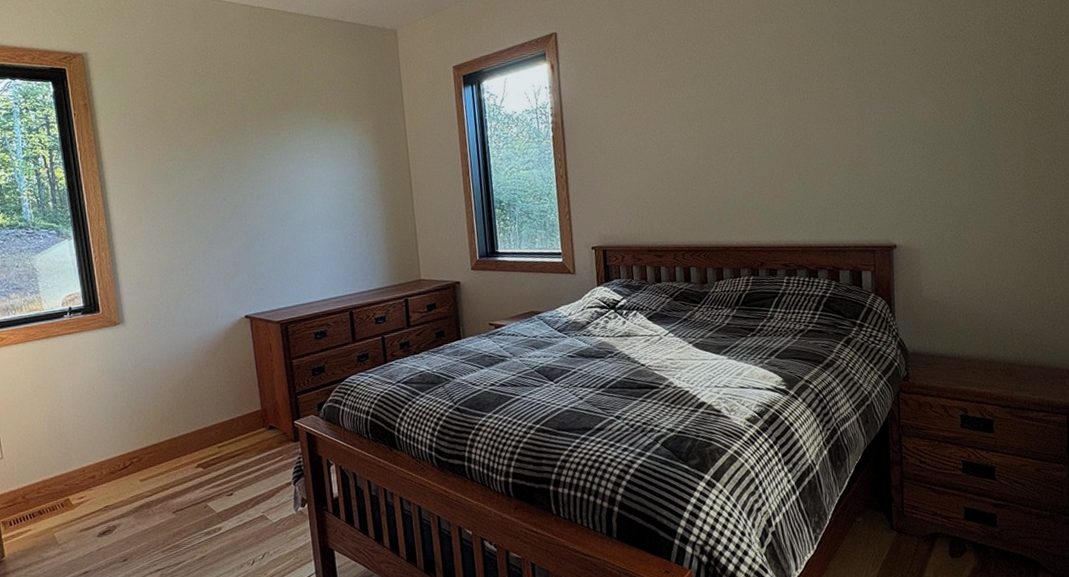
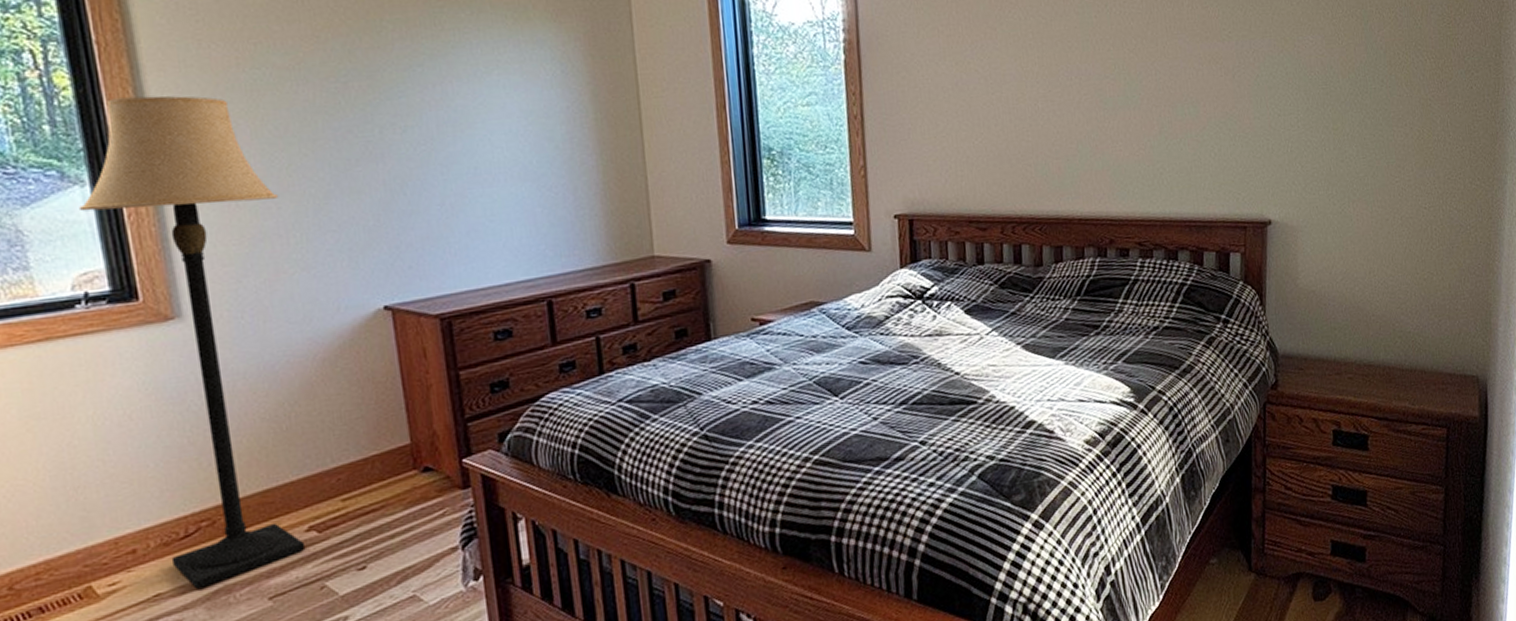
lamp: none [68,180,196,504] -> present [79,95,306,589]

